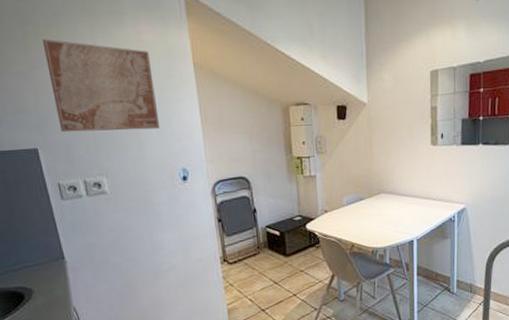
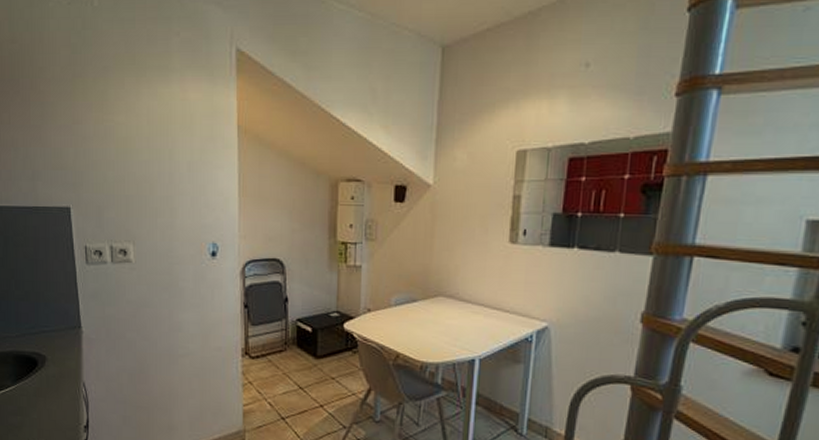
wall art: present [42,39,160,133] -> none [89,93,195,196]

